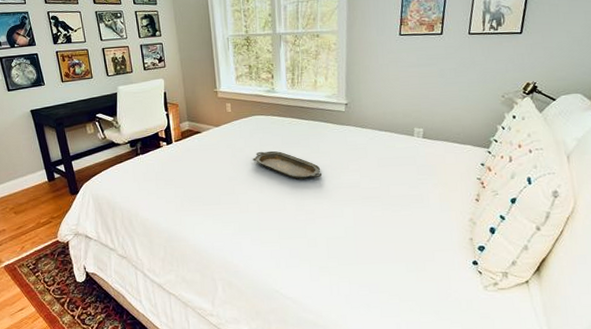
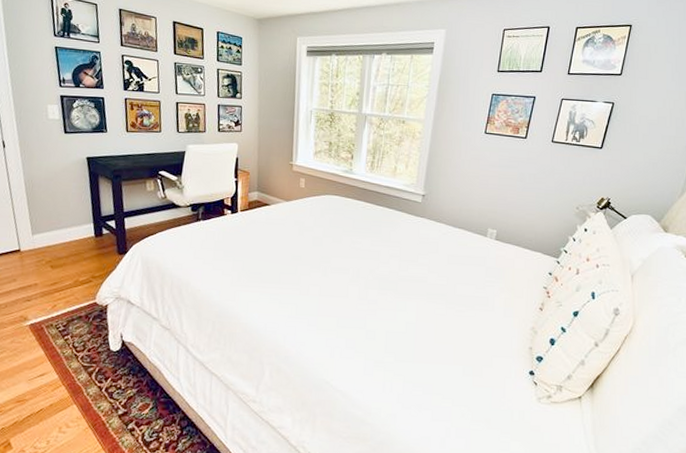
serving tray: present [252,151,321,180] -> none [320,233,389,268]

